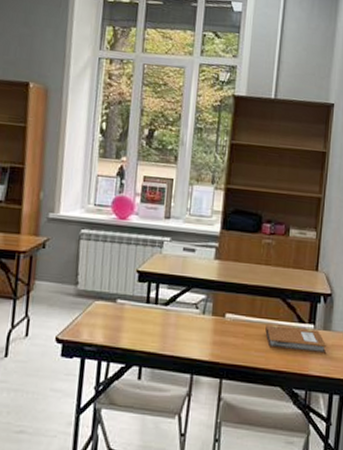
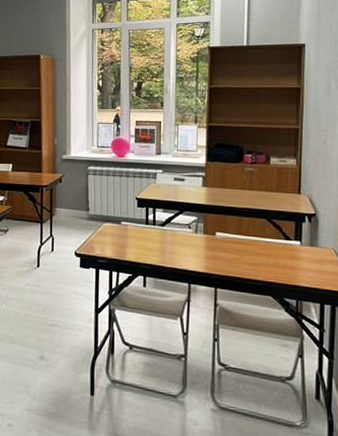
notebook: present [265,325,327,354] -> none [254,242,315,268]

